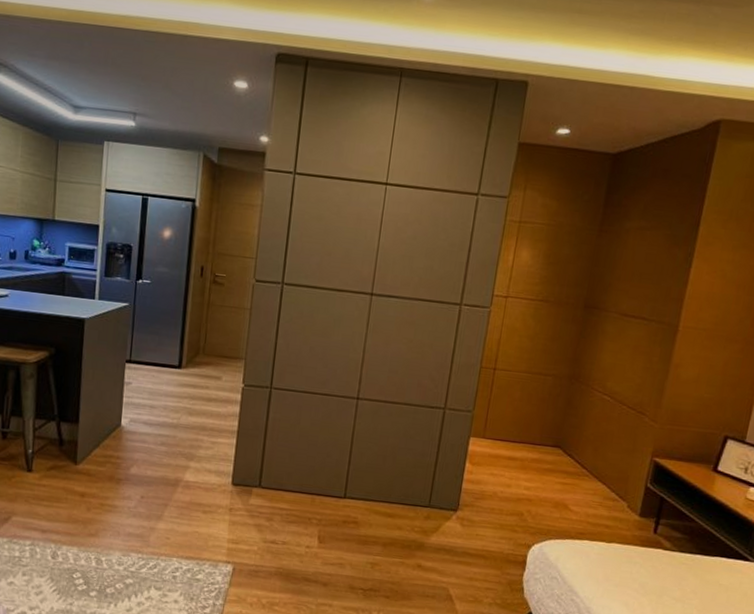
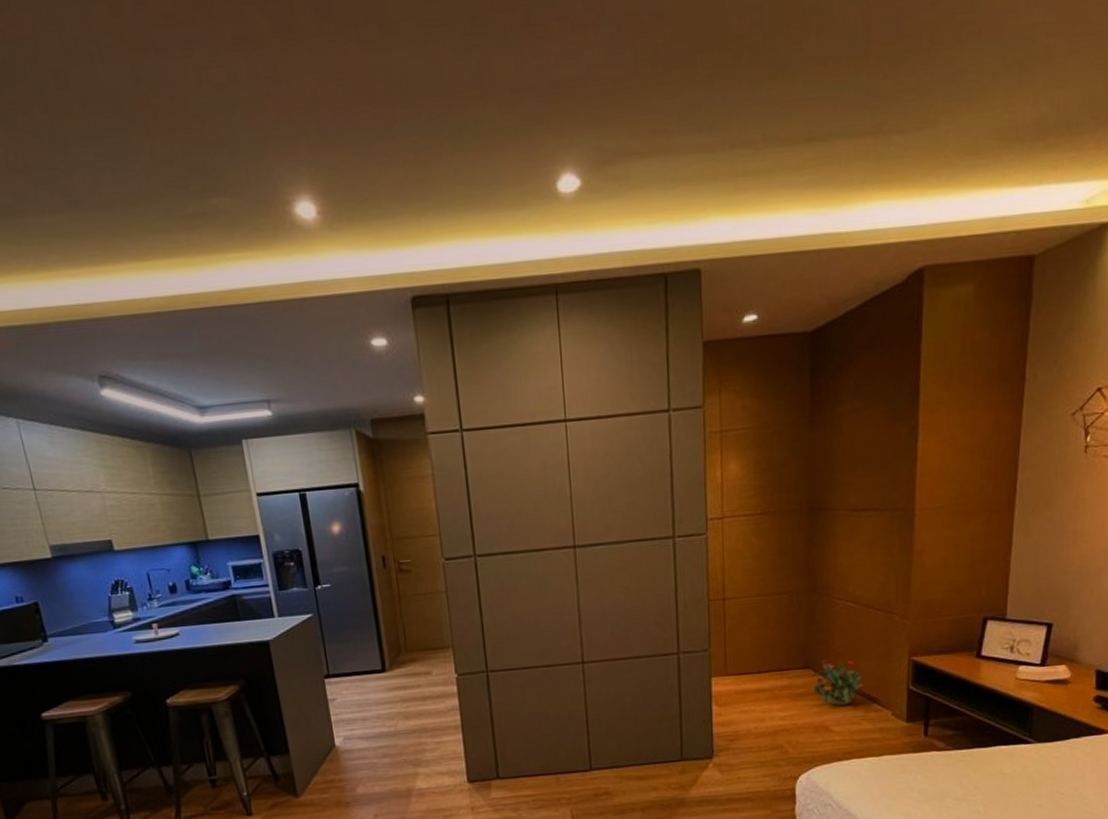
potted plant: none [560,442,608,490] -> present [812,659,865,706]

